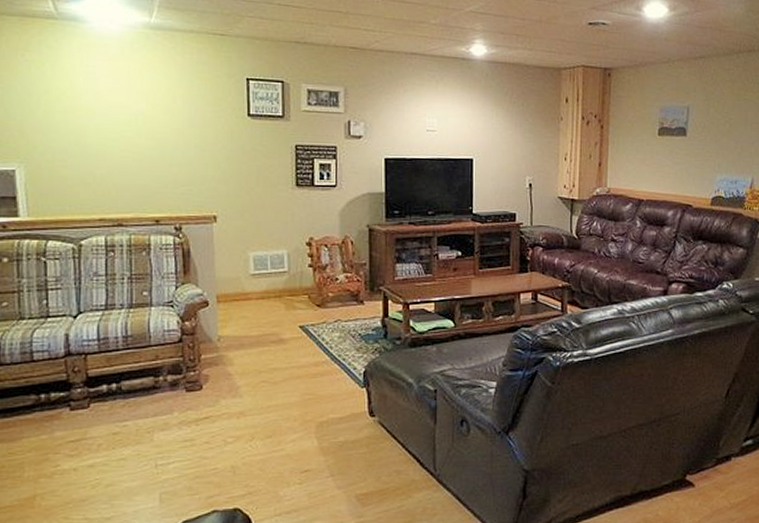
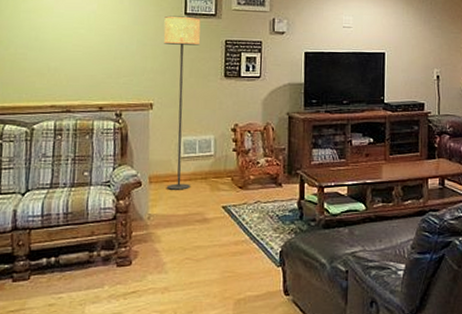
floor lamp: none [224,117,267,309] -> present [163,15,201,190]

